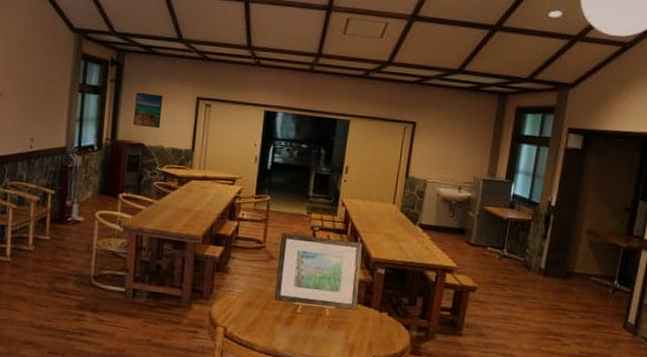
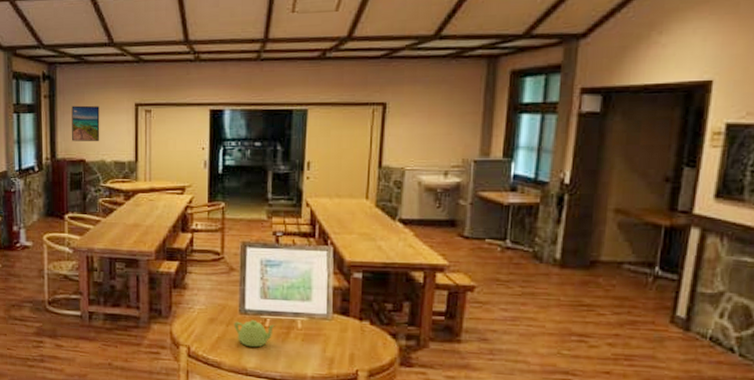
teapot: none [268,305,307,332] -> present [234,319,276,348]

